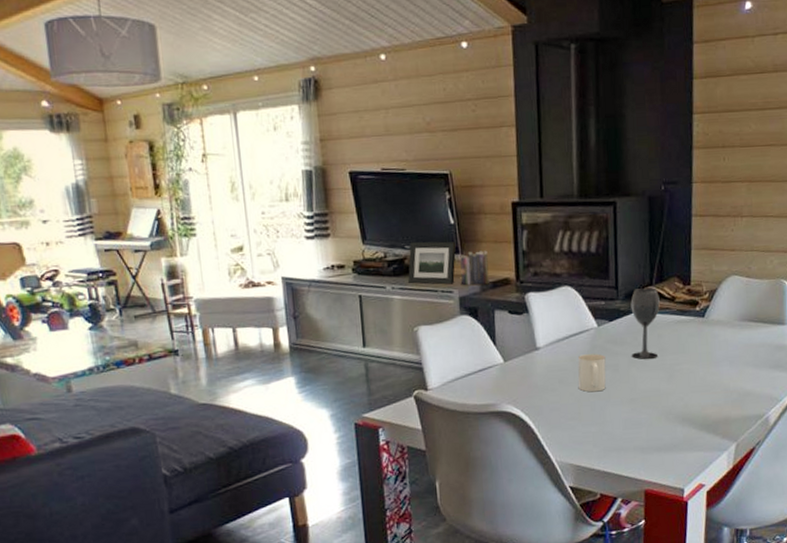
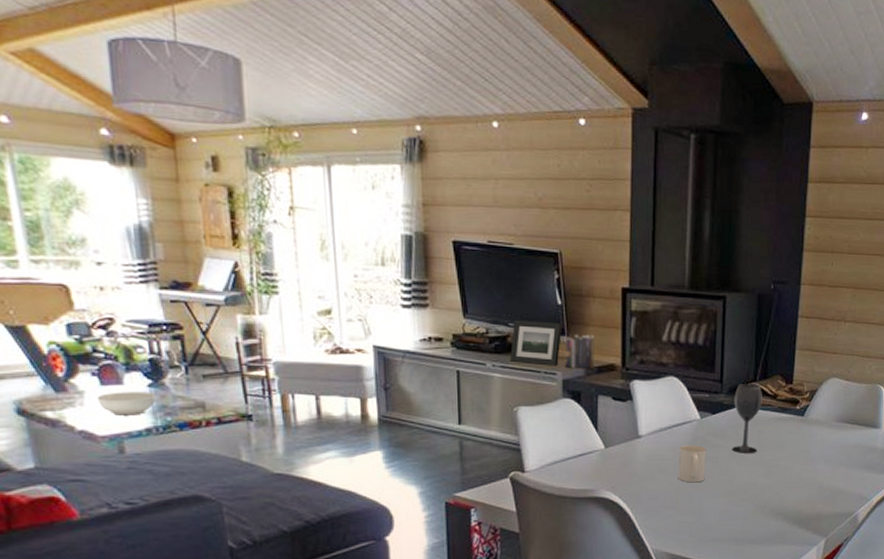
bowl: none [47,334,96,358] -> present [97,392,156,415]

